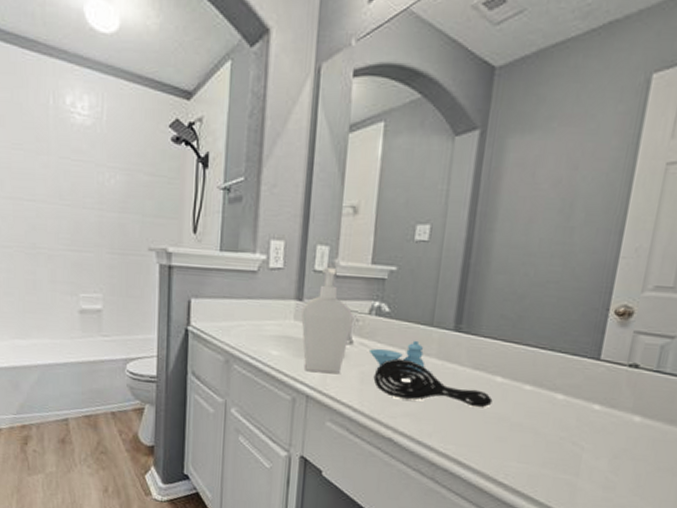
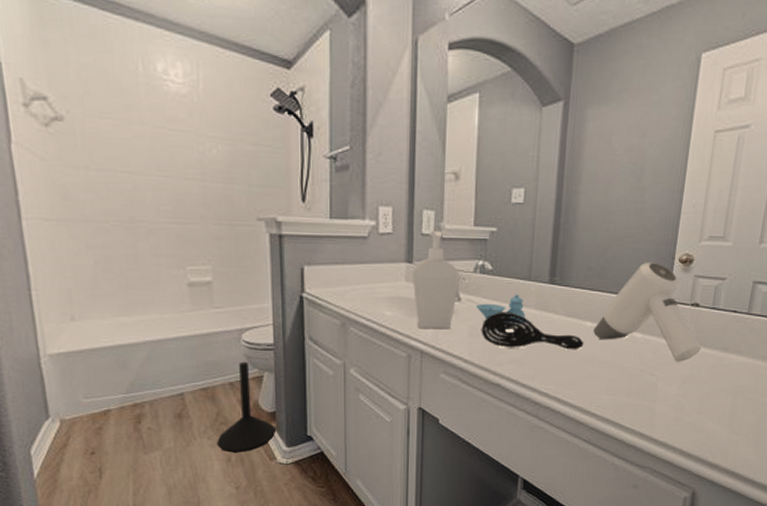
plunger: none [96,392,153,484] -> present [217,361,275,453]
hair dryer: none [504,311,641,432] -> present [593,261,702,362]

